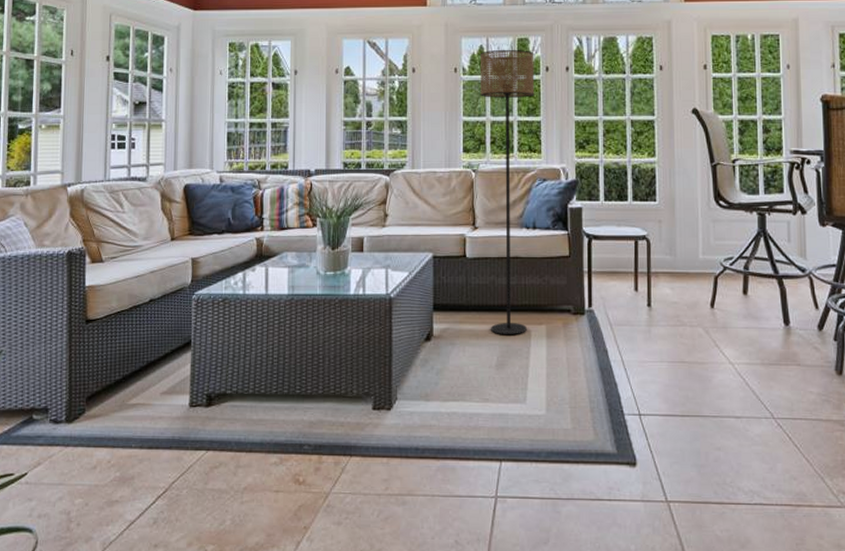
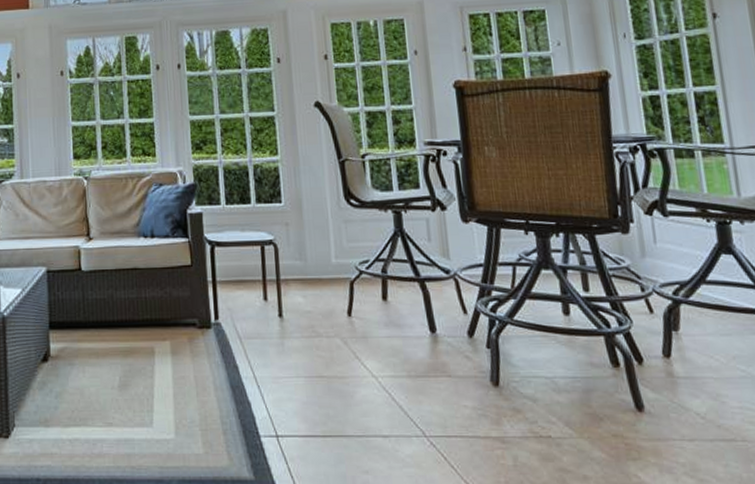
floor lamp: present [481,49,535,336] -> none [87,48,150,353]

